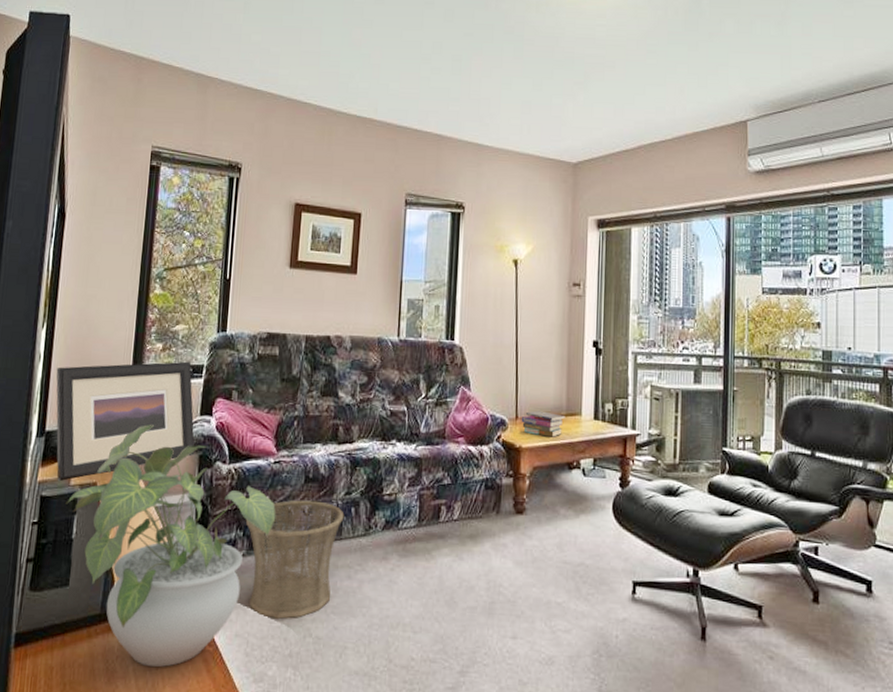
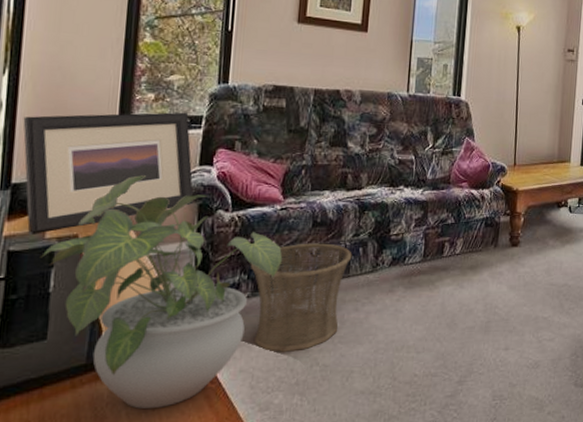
books: present [521,410,565,437] -> none [518,158,557,181]

